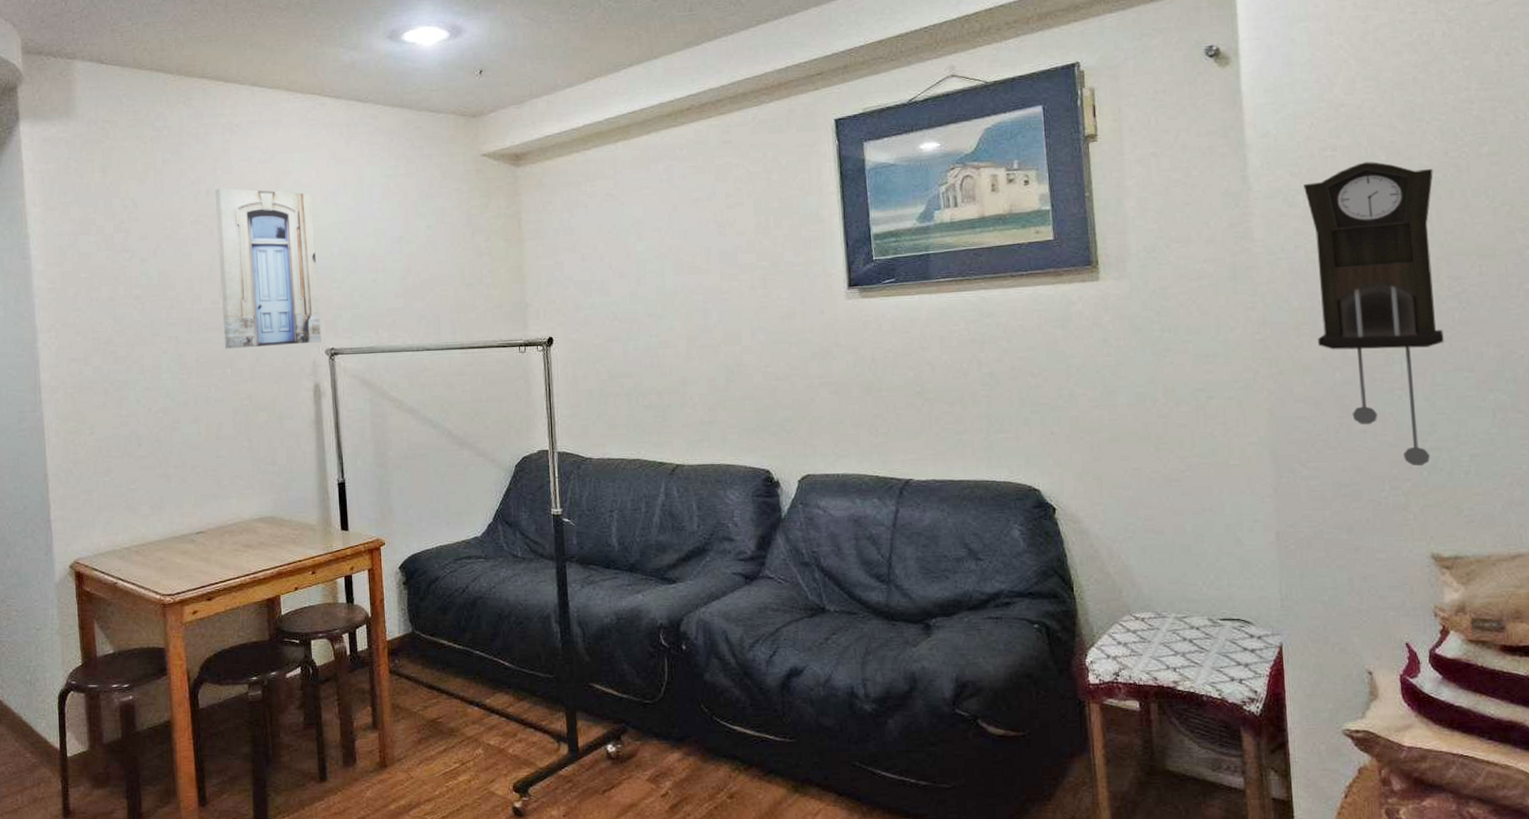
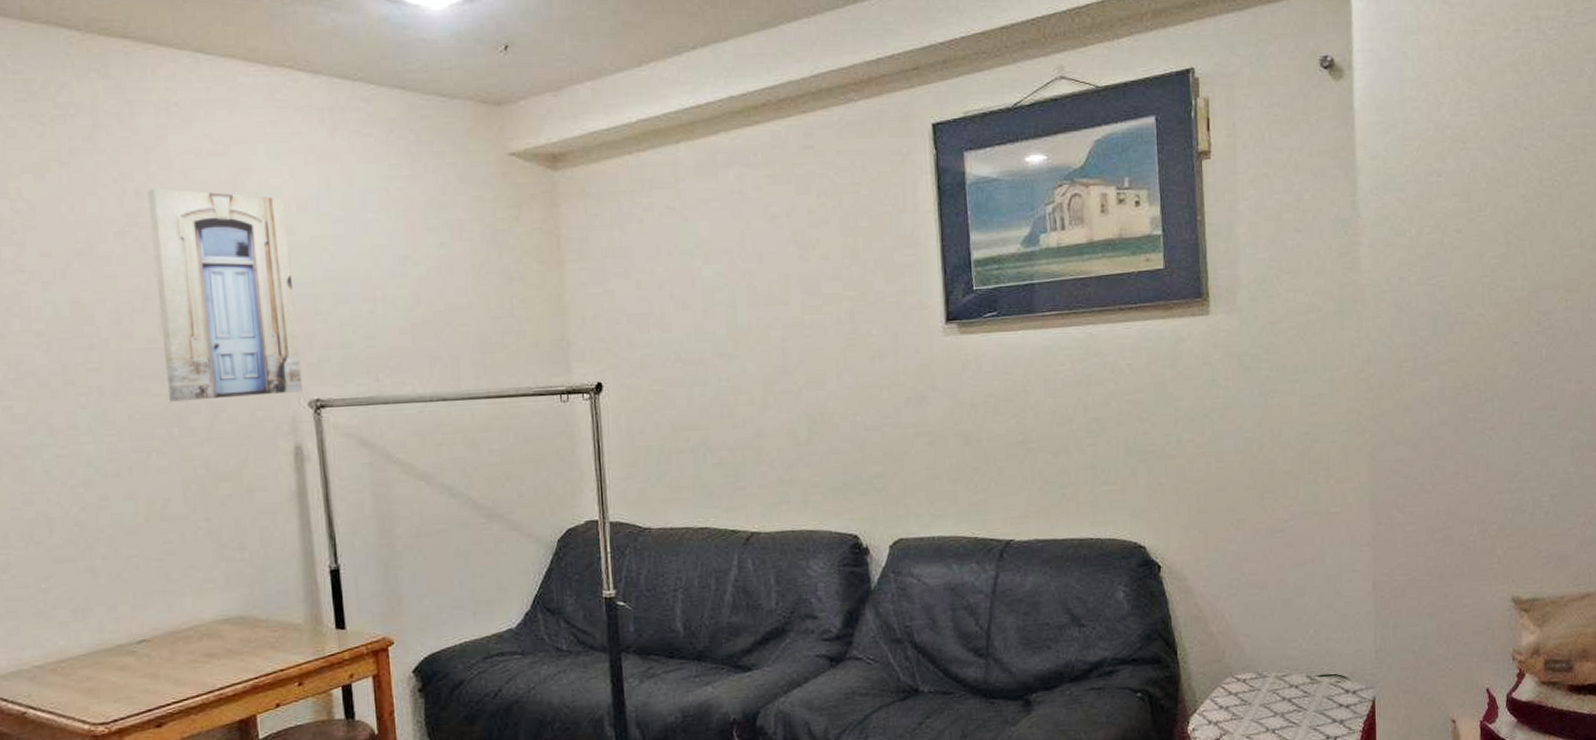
pendulum clock: present [1304,162,1444,467] -> none [1410,189,1532,508]

